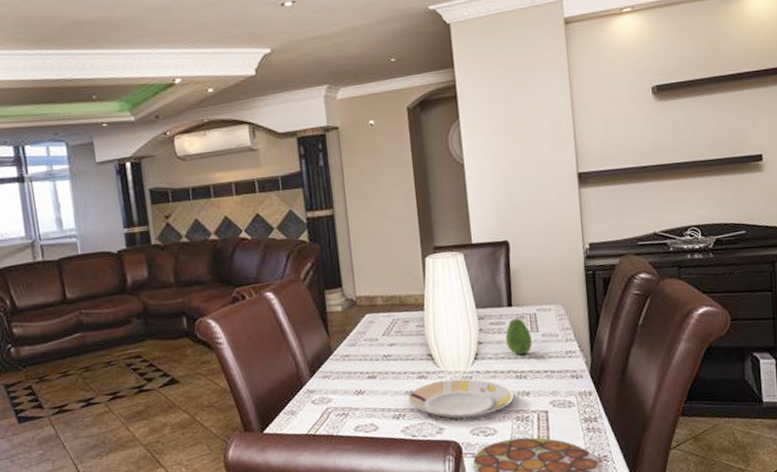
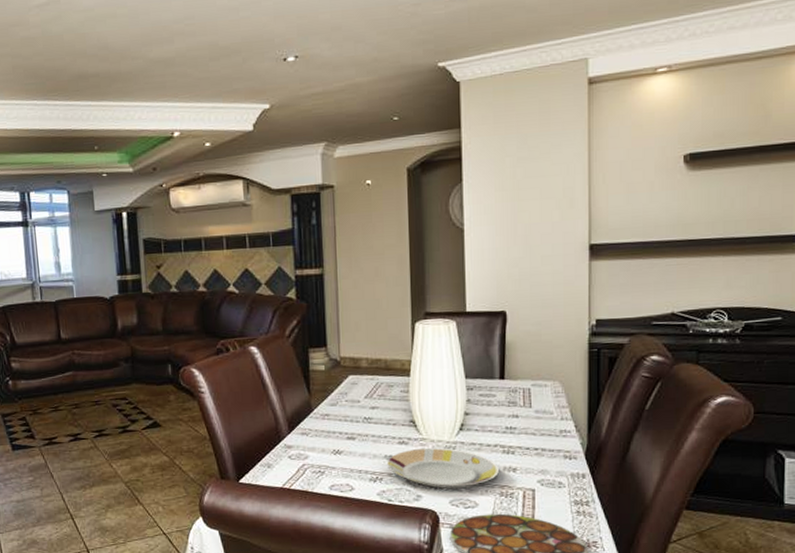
fruit: present [505,318,532,355] -> none [495,391,523,430]

